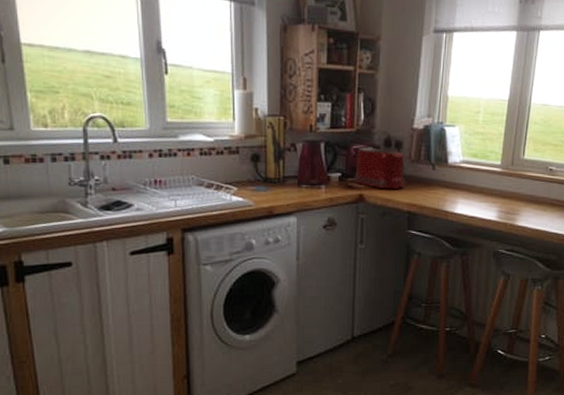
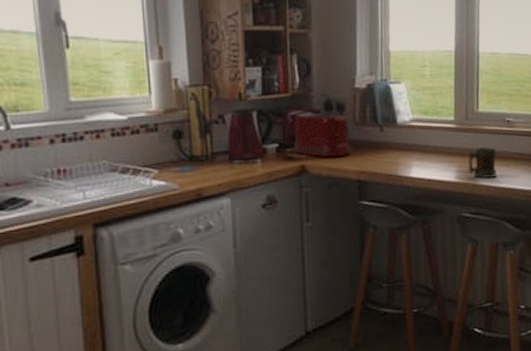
mug: none [508,191,537,221] -> present [468,146,497,179]

